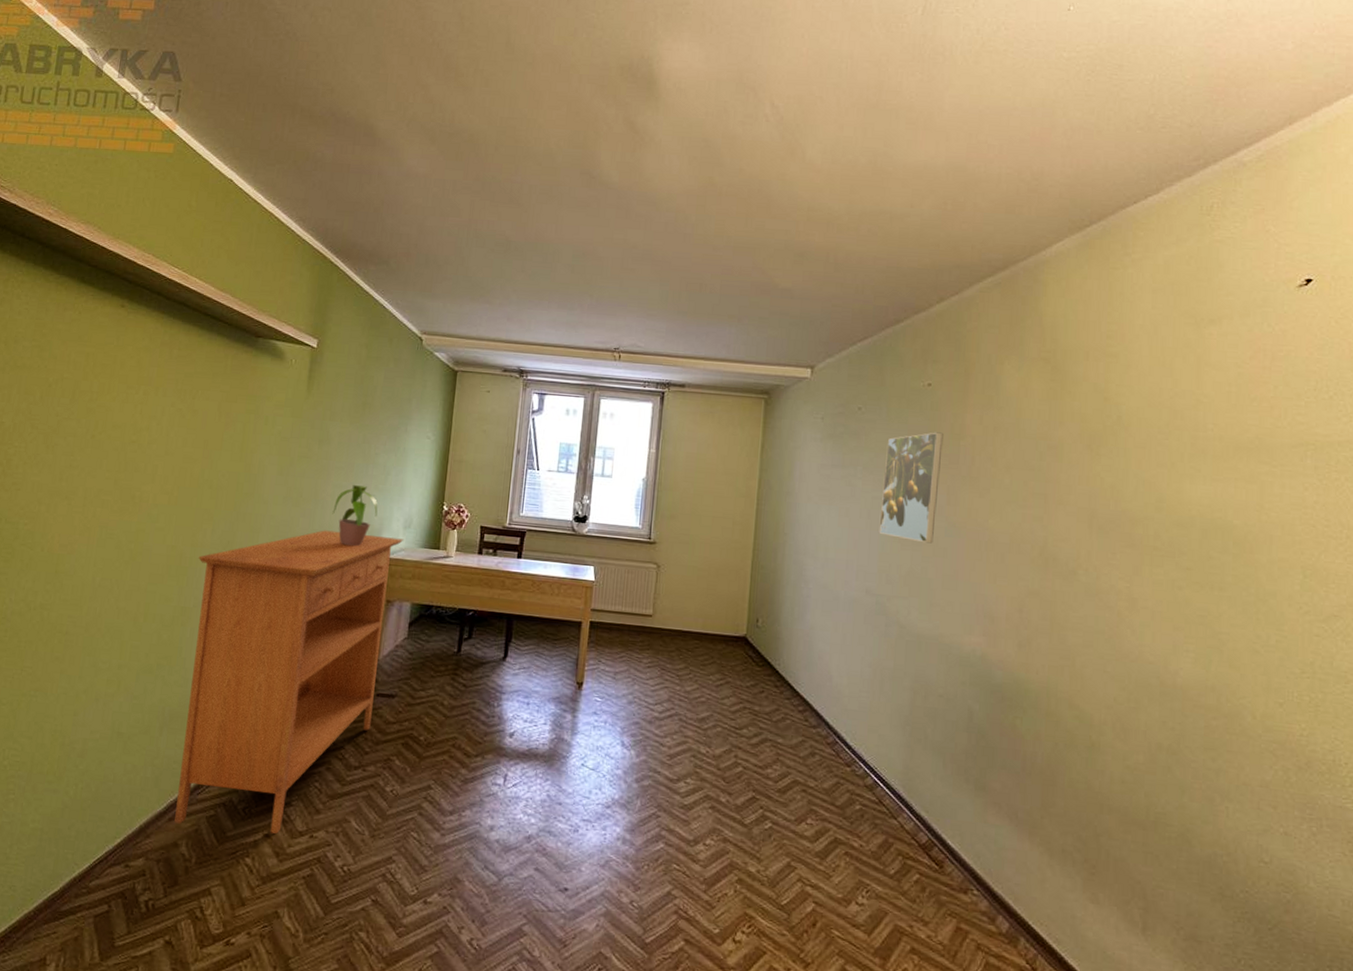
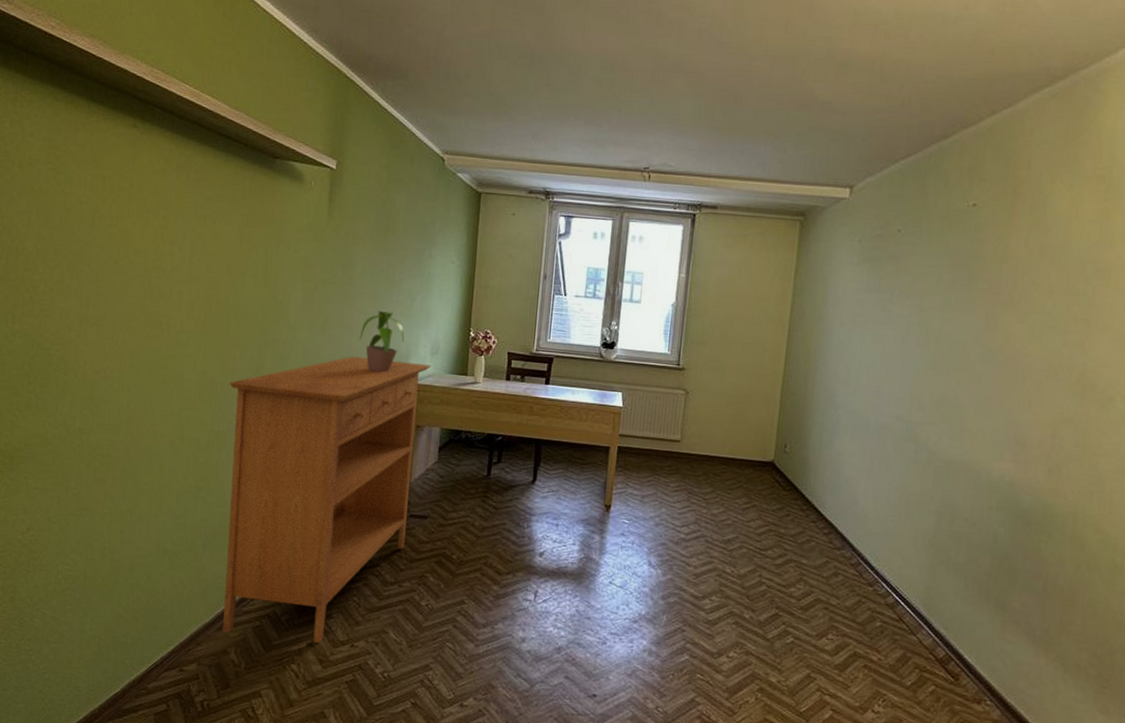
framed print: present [879,432,944,544] -> none [912,255,986,370]

